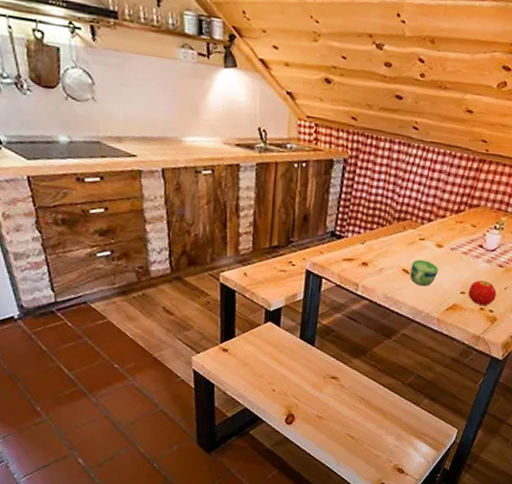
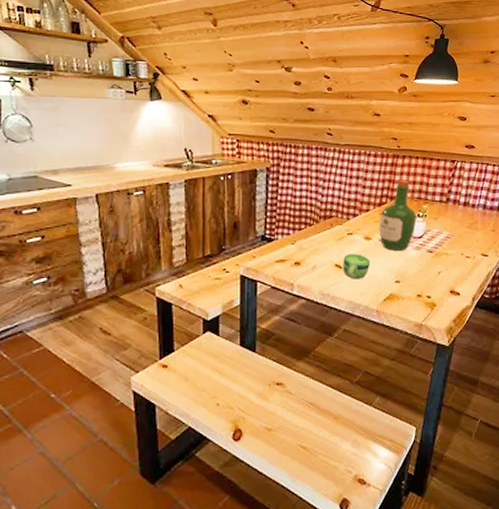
wine bottle: none [451,187,493,262] -> present [378,180,417,250]
fruit: present [468,280,497,306] -> none [403,268,431,292]

